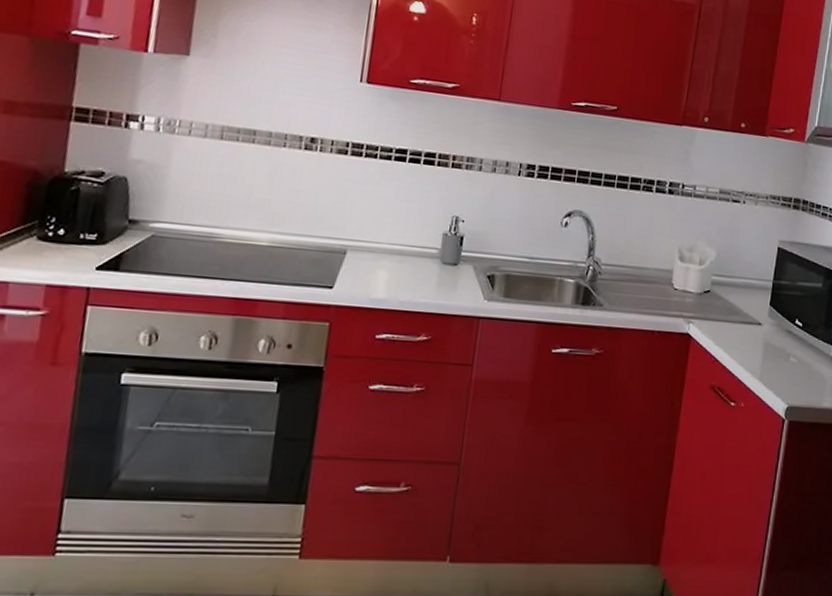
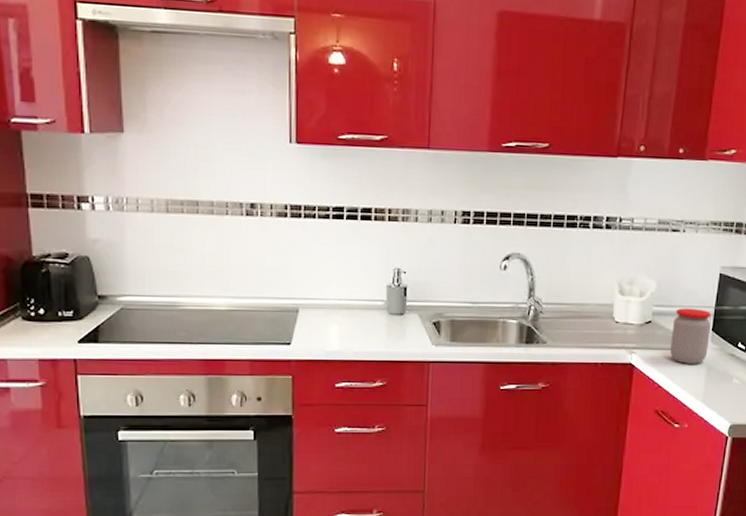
jar: none [728,279,770,339] -> present [670,308,712,364]

